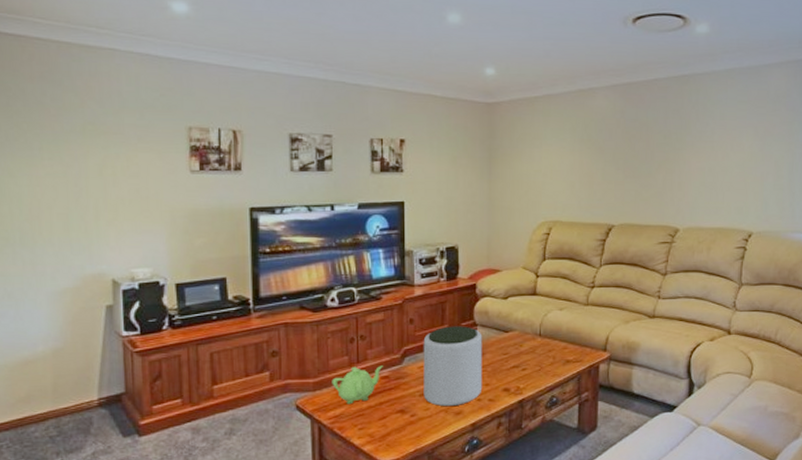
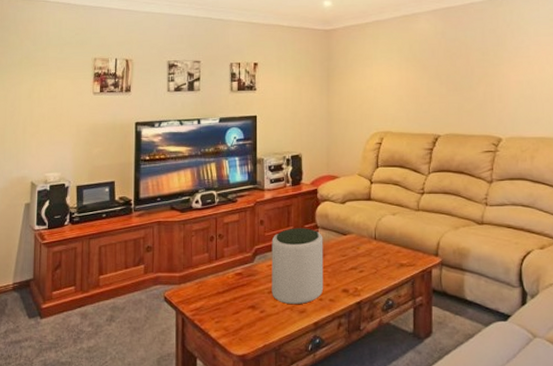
teapot: present [332,366,383,405] -> none [194,263,237,299]

